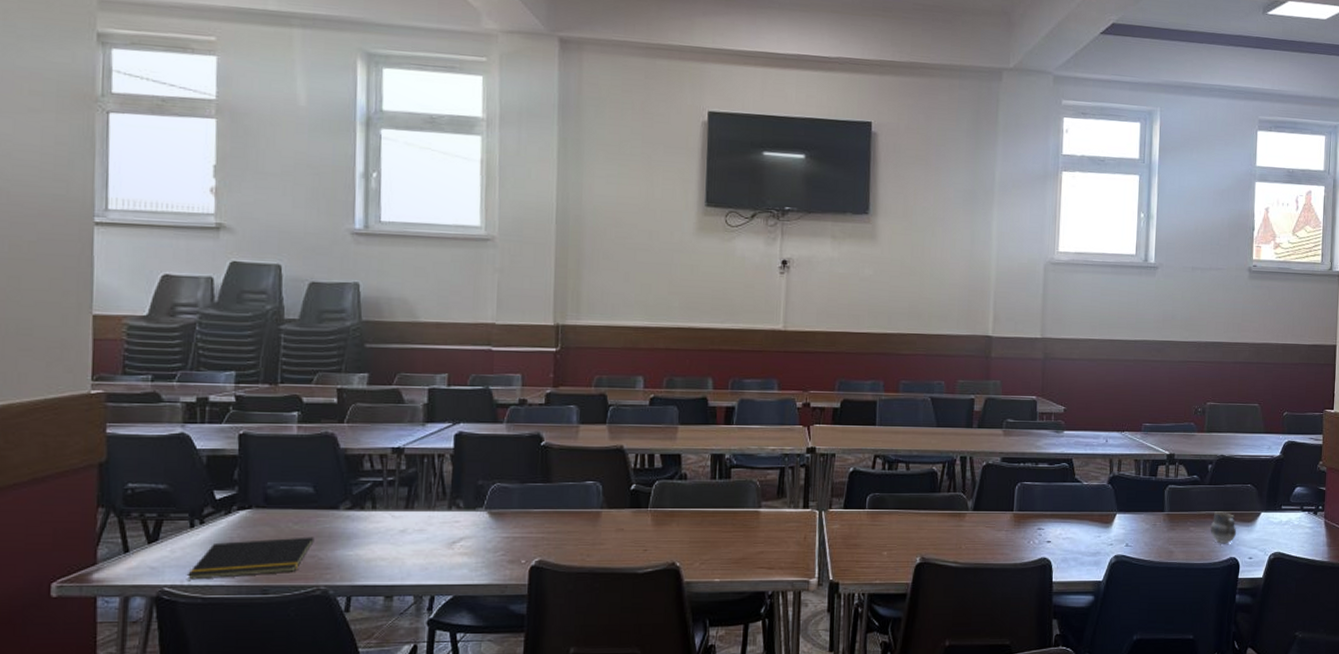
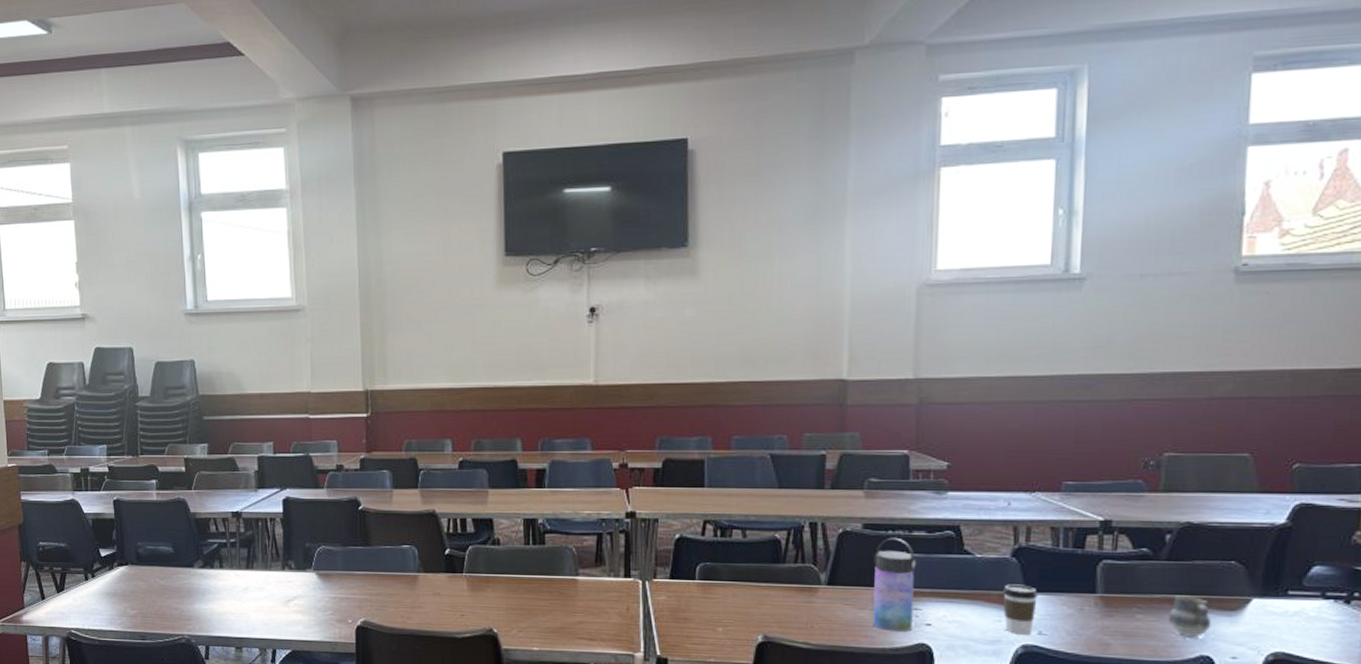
notepad: present [187,537,315,580] -> none [87,591,177,625]
water bottle: none [1007,469,1041,548] -> present [873,537,917,632]
coffee cup: none [1102,506,1126,548] -> present [1003,584,1038,636]

